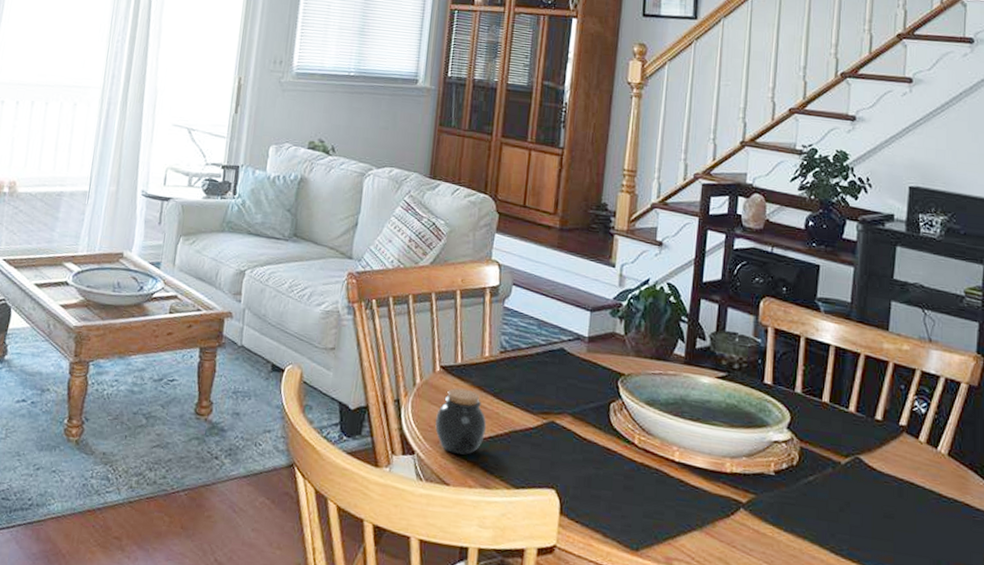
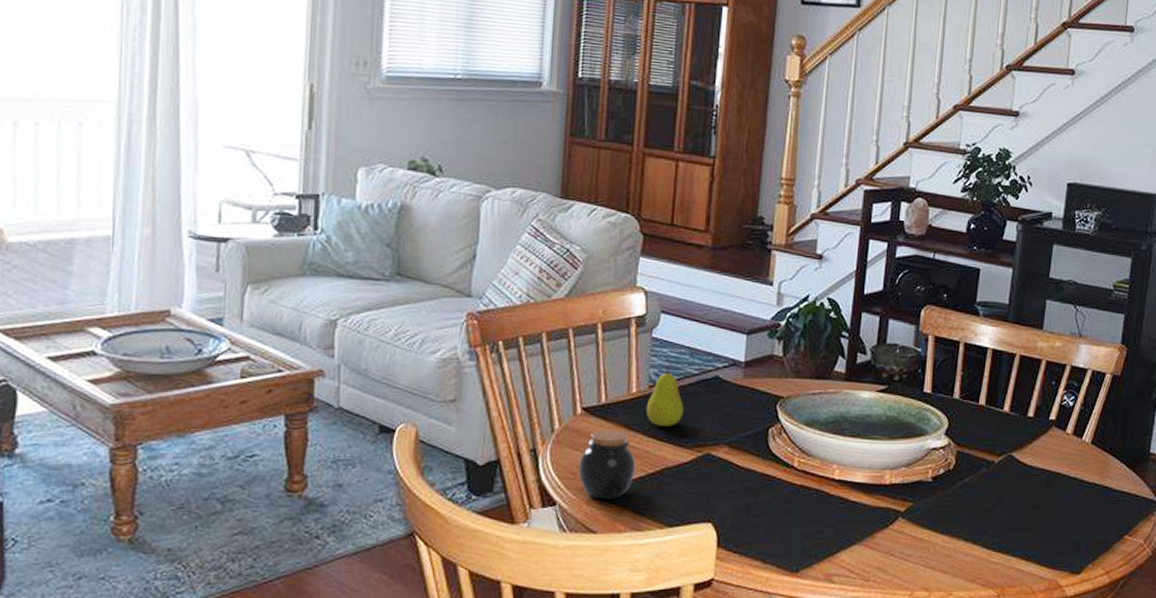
fruit: none [496,334,532,392] -> present [646,366,684,426]

